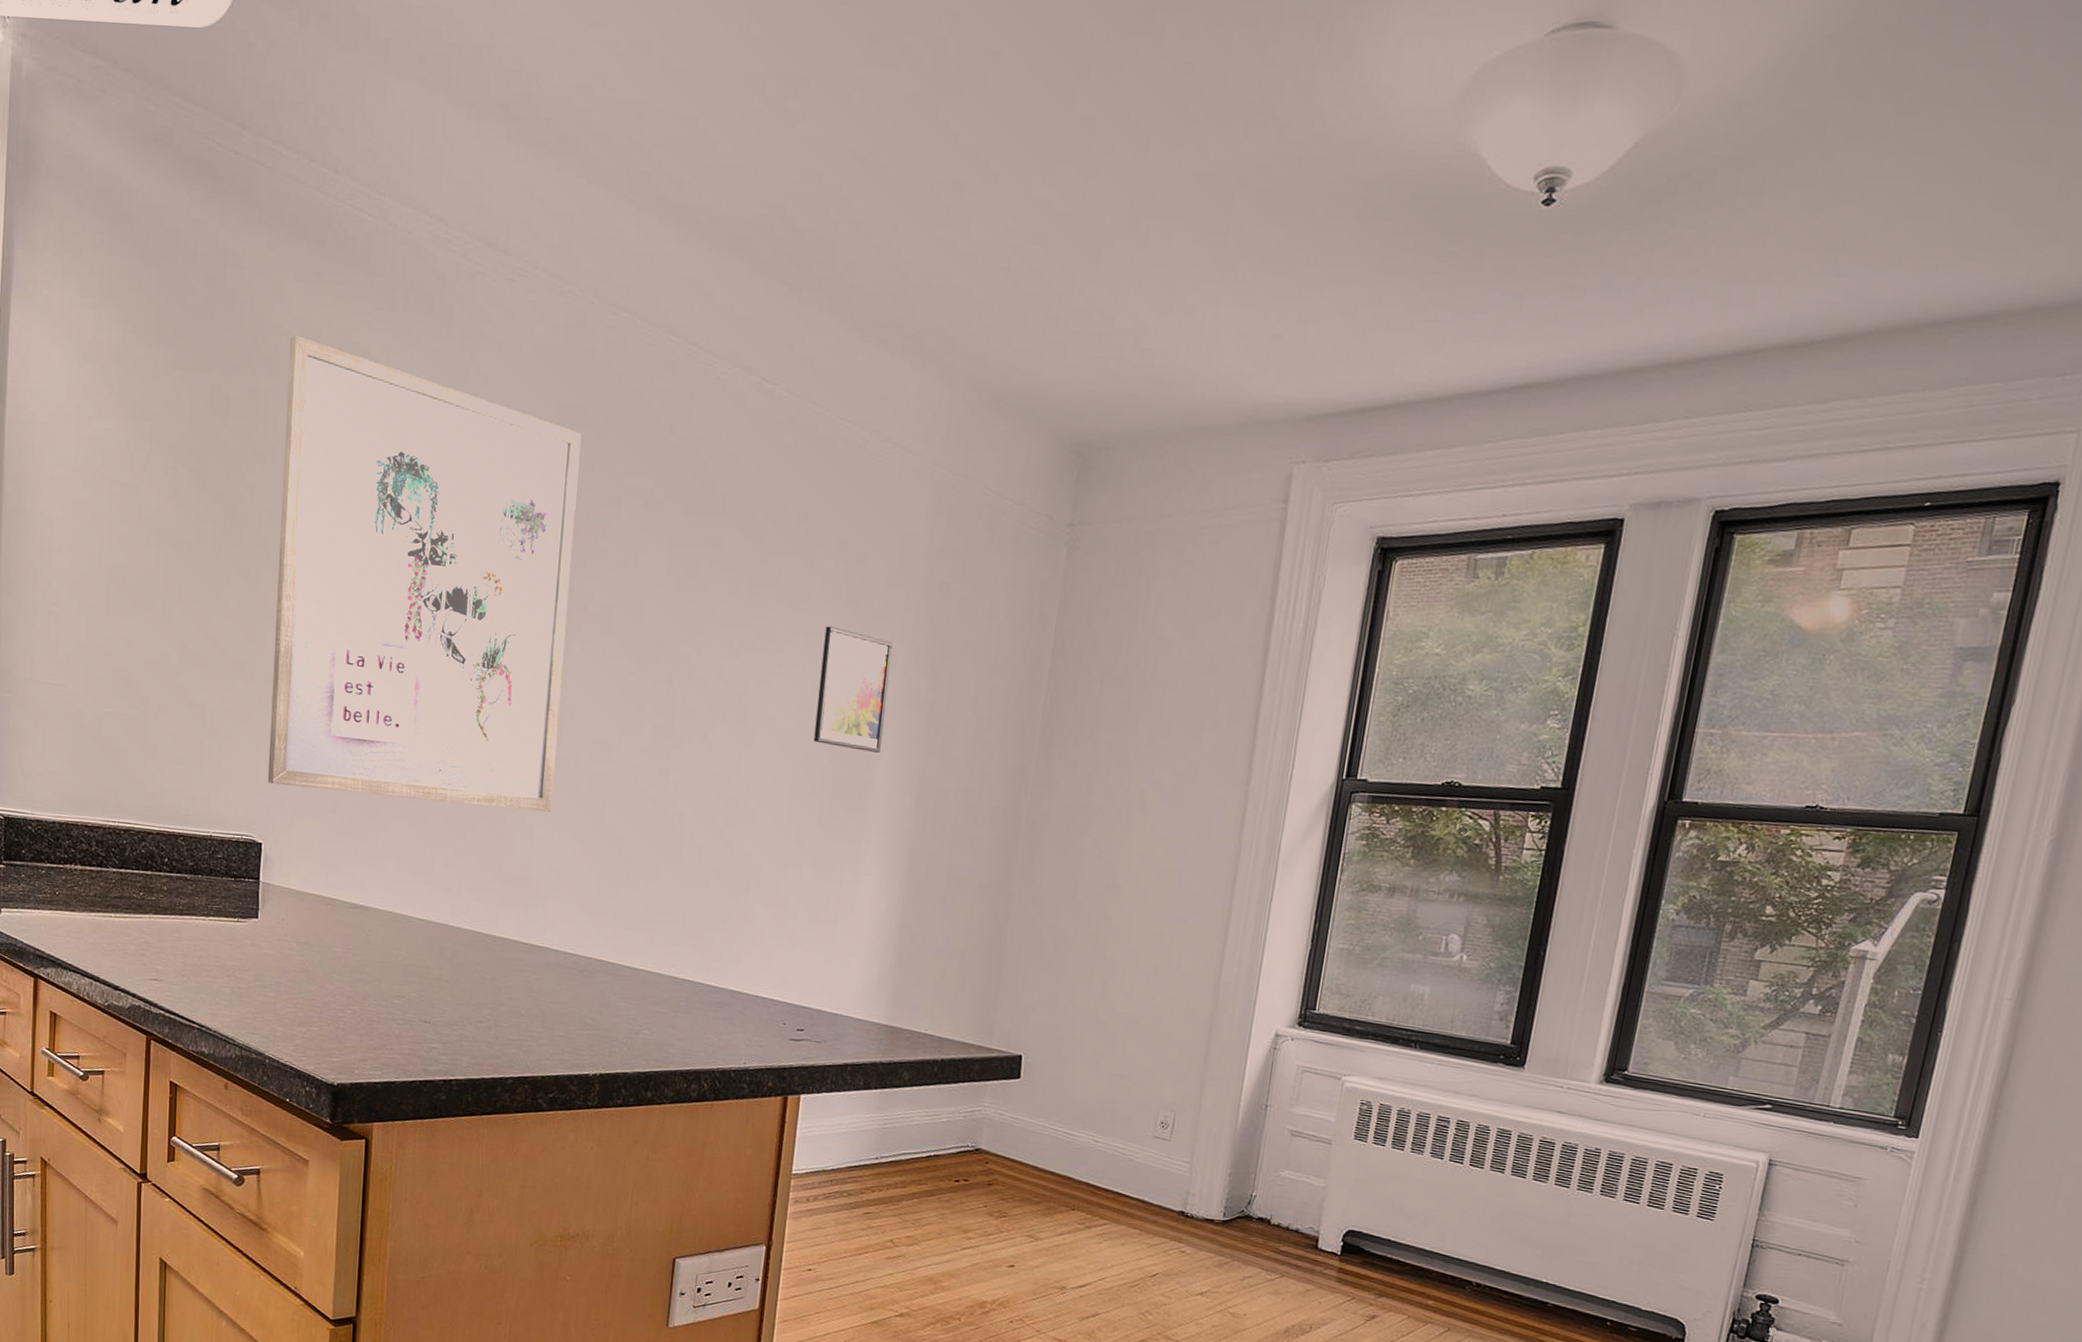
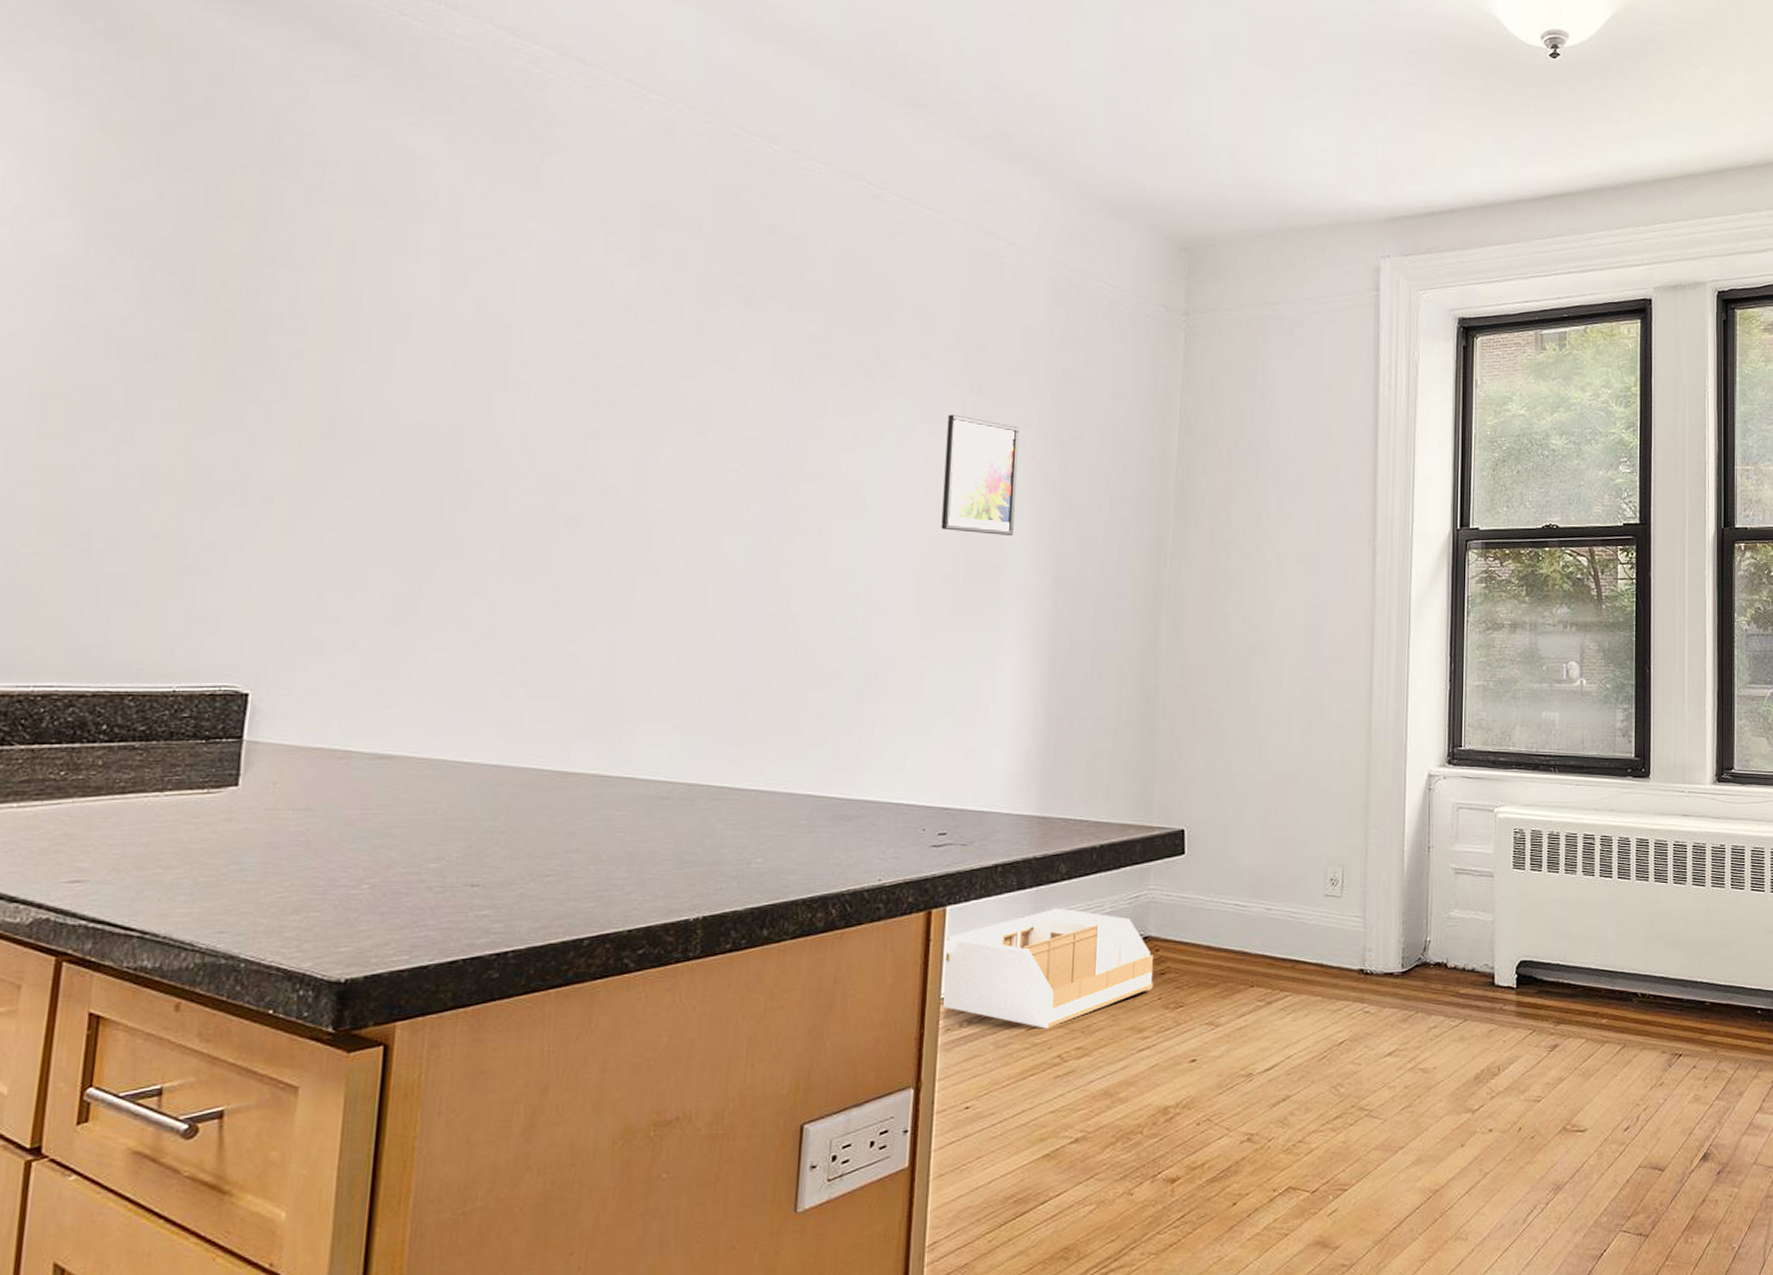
wall art: present [267,335,582,812] -> none [260,135,672,626]
storage bin: none [792,1110,984,1216] -> present [942,907,1154,1029]

